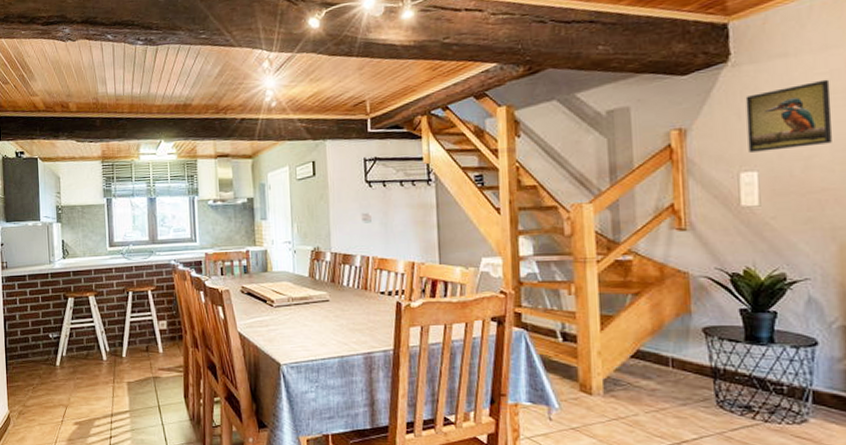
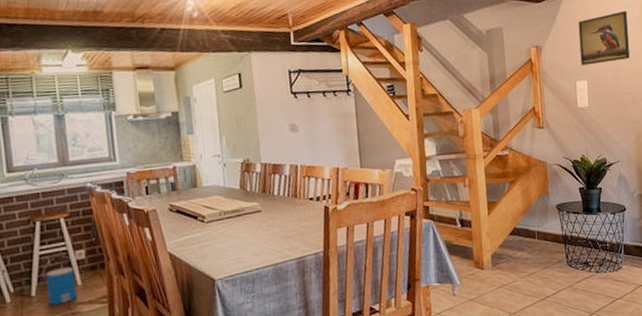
bucket: none [132,325,159,368] -> present [42,256,77,305]

